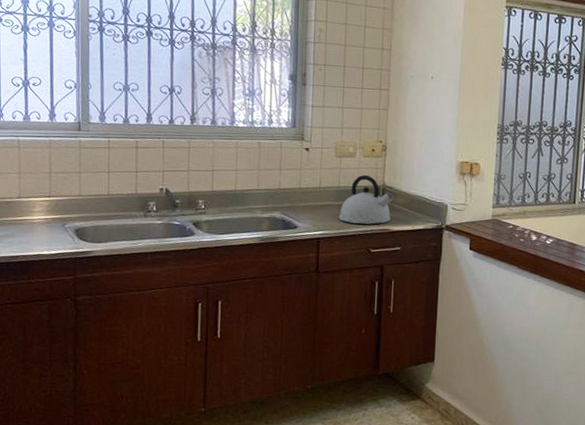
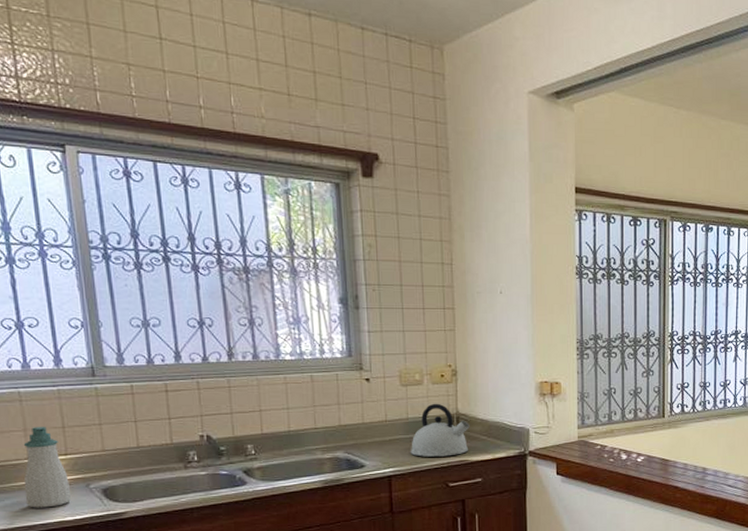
soap bottle: none [12,170,50,242] -> present [23,426,72,508]

